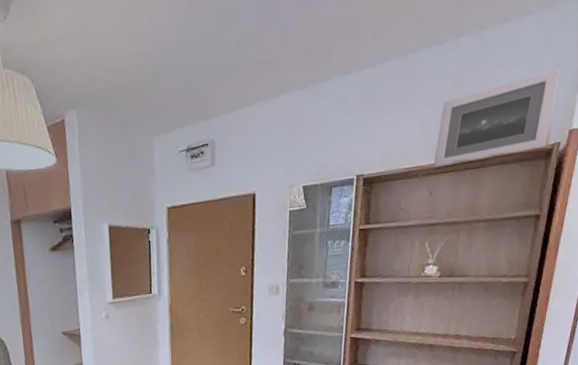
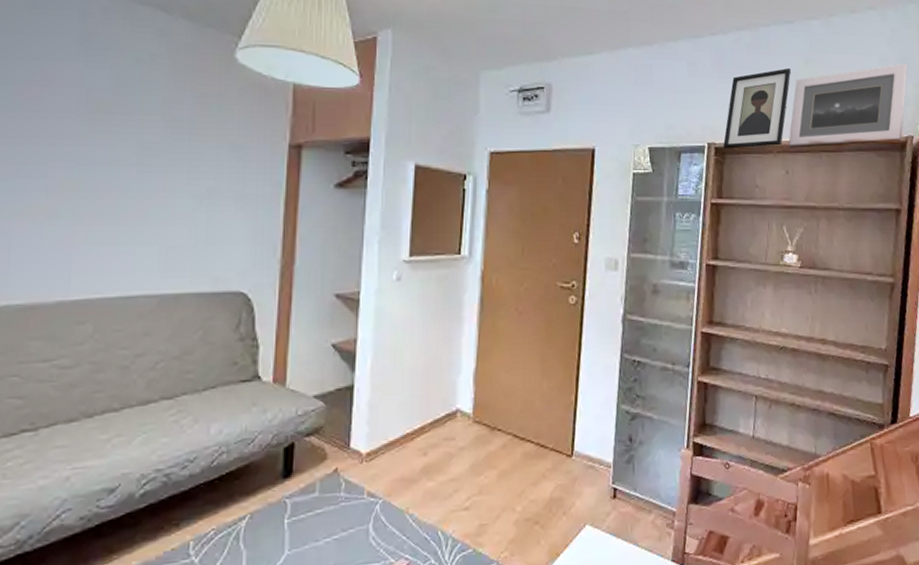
picture frame: none [371,91,440,179] -> present [723,67,792,149]

